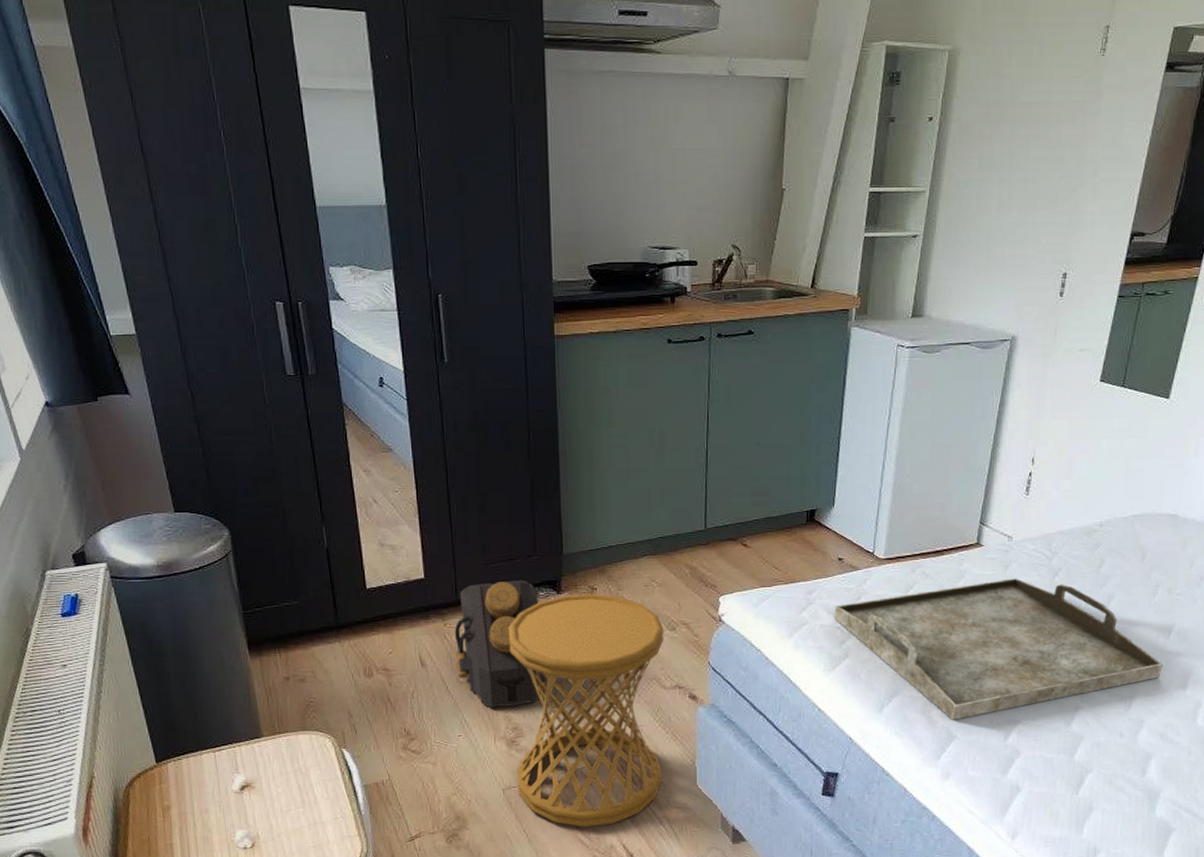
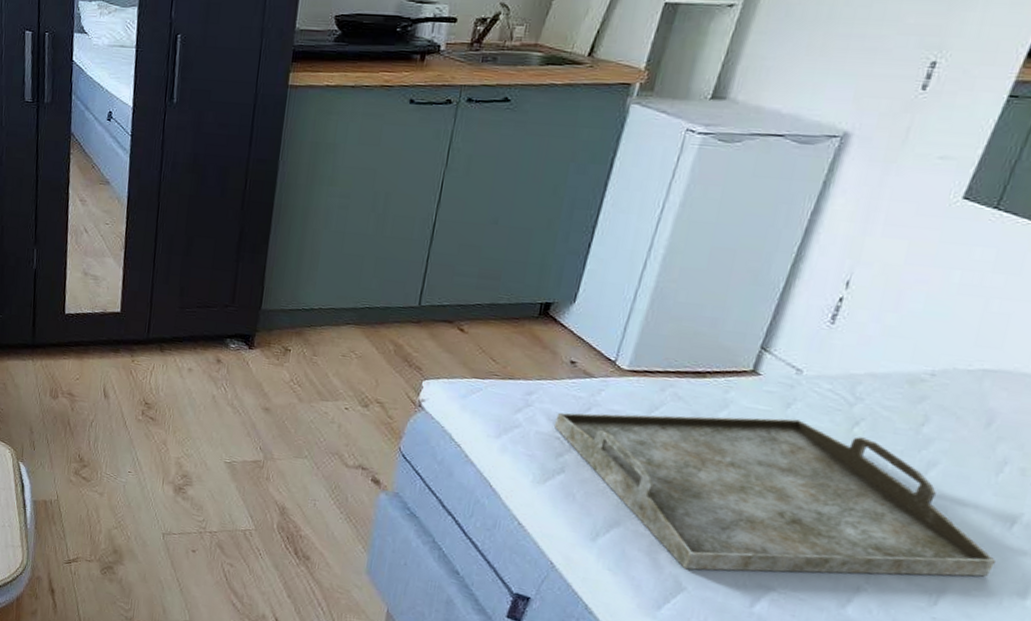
backpack: present [454,580,546,708] -> none [137,325,229,454]
side table: present [508,593,664,827] -> none [178,351,356,594]

